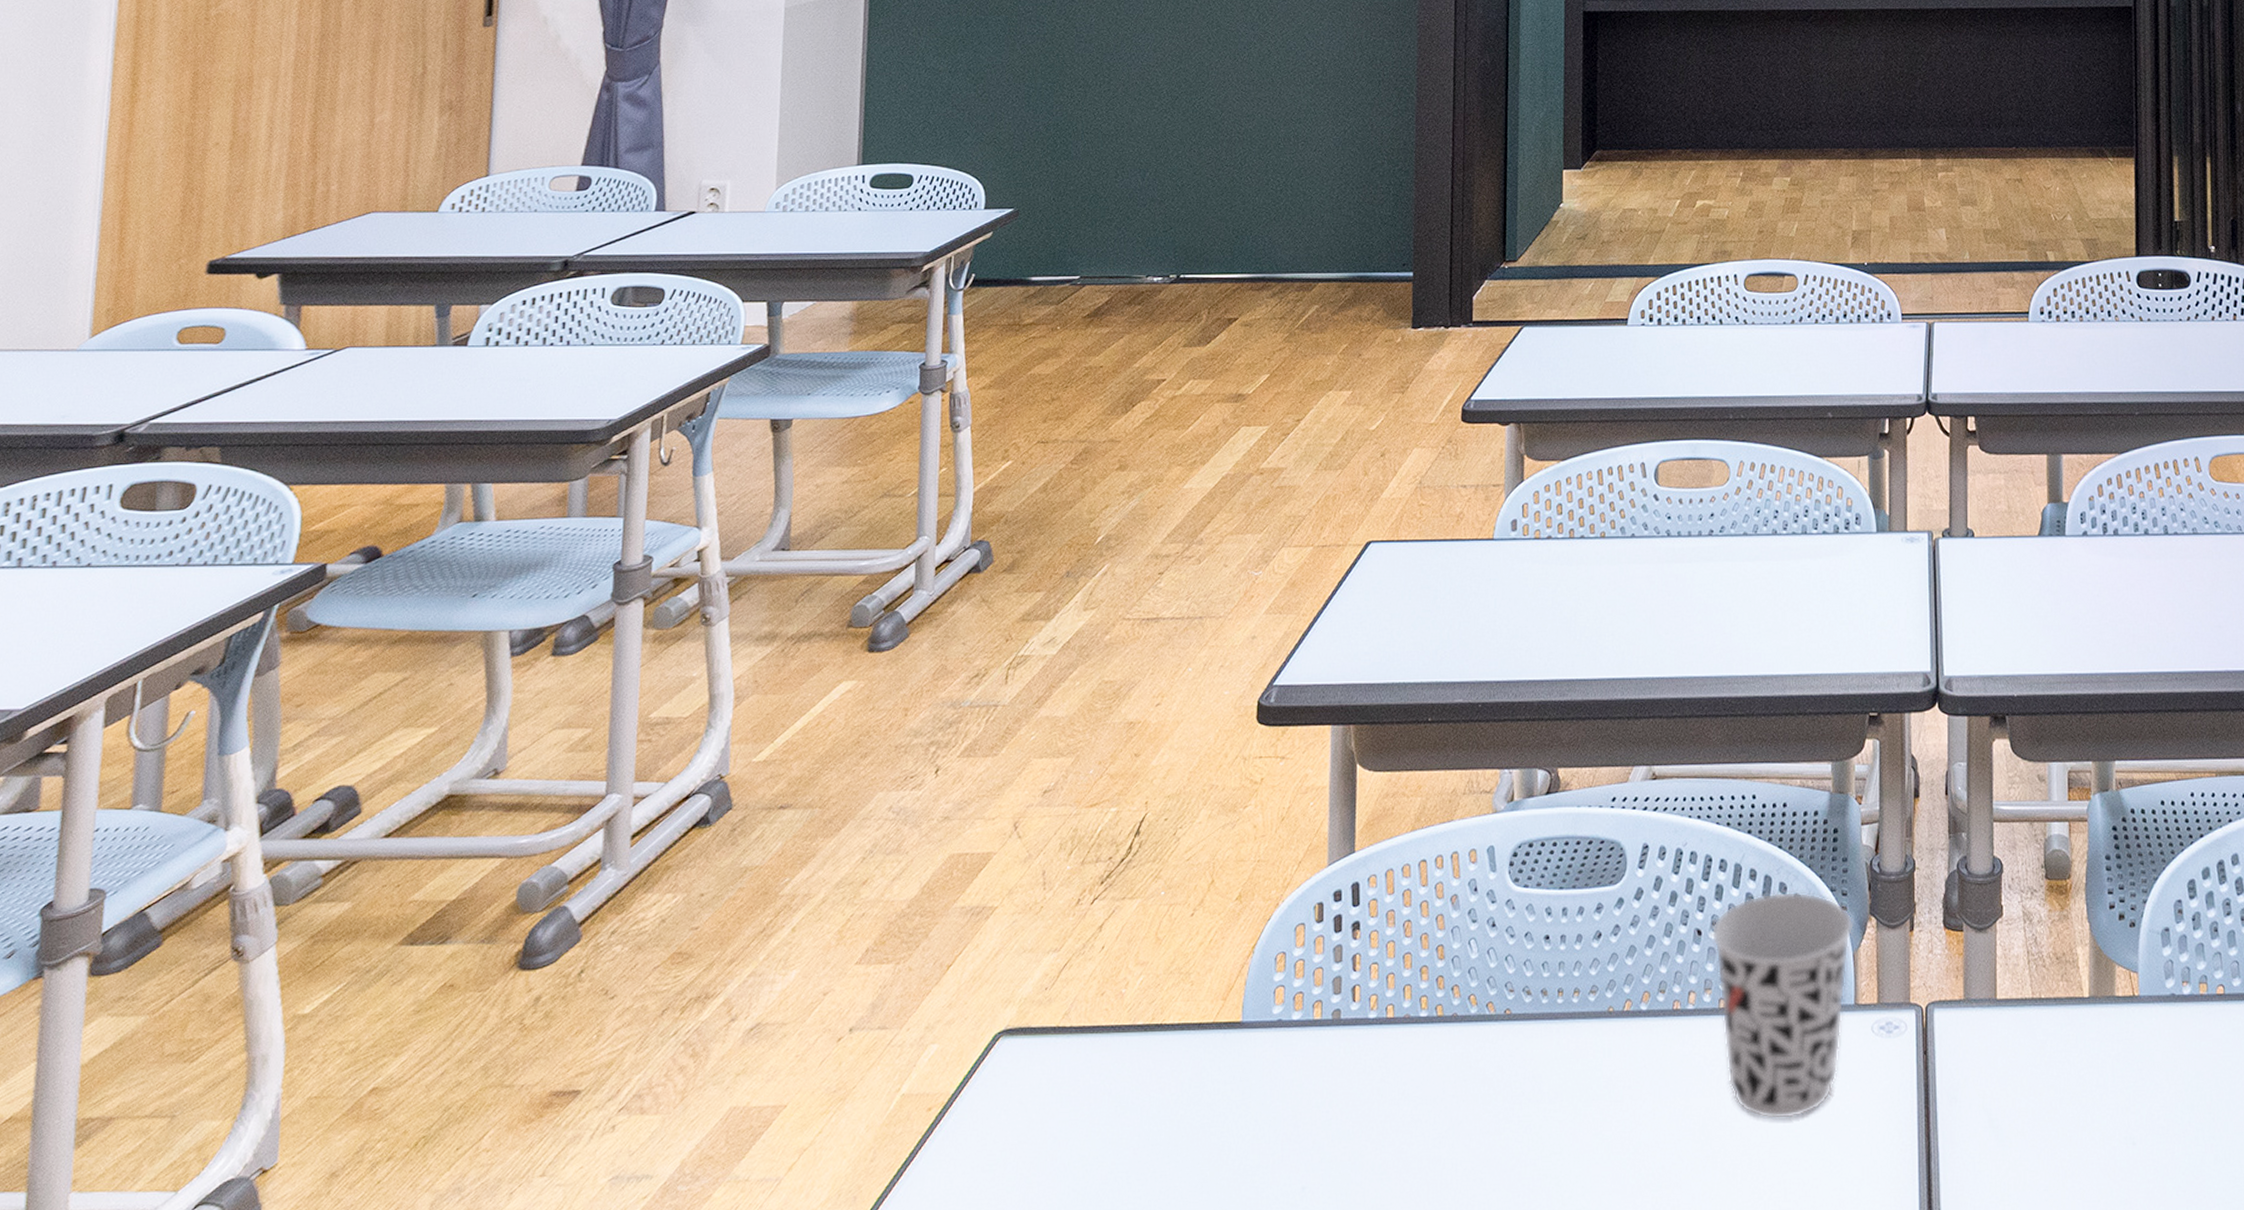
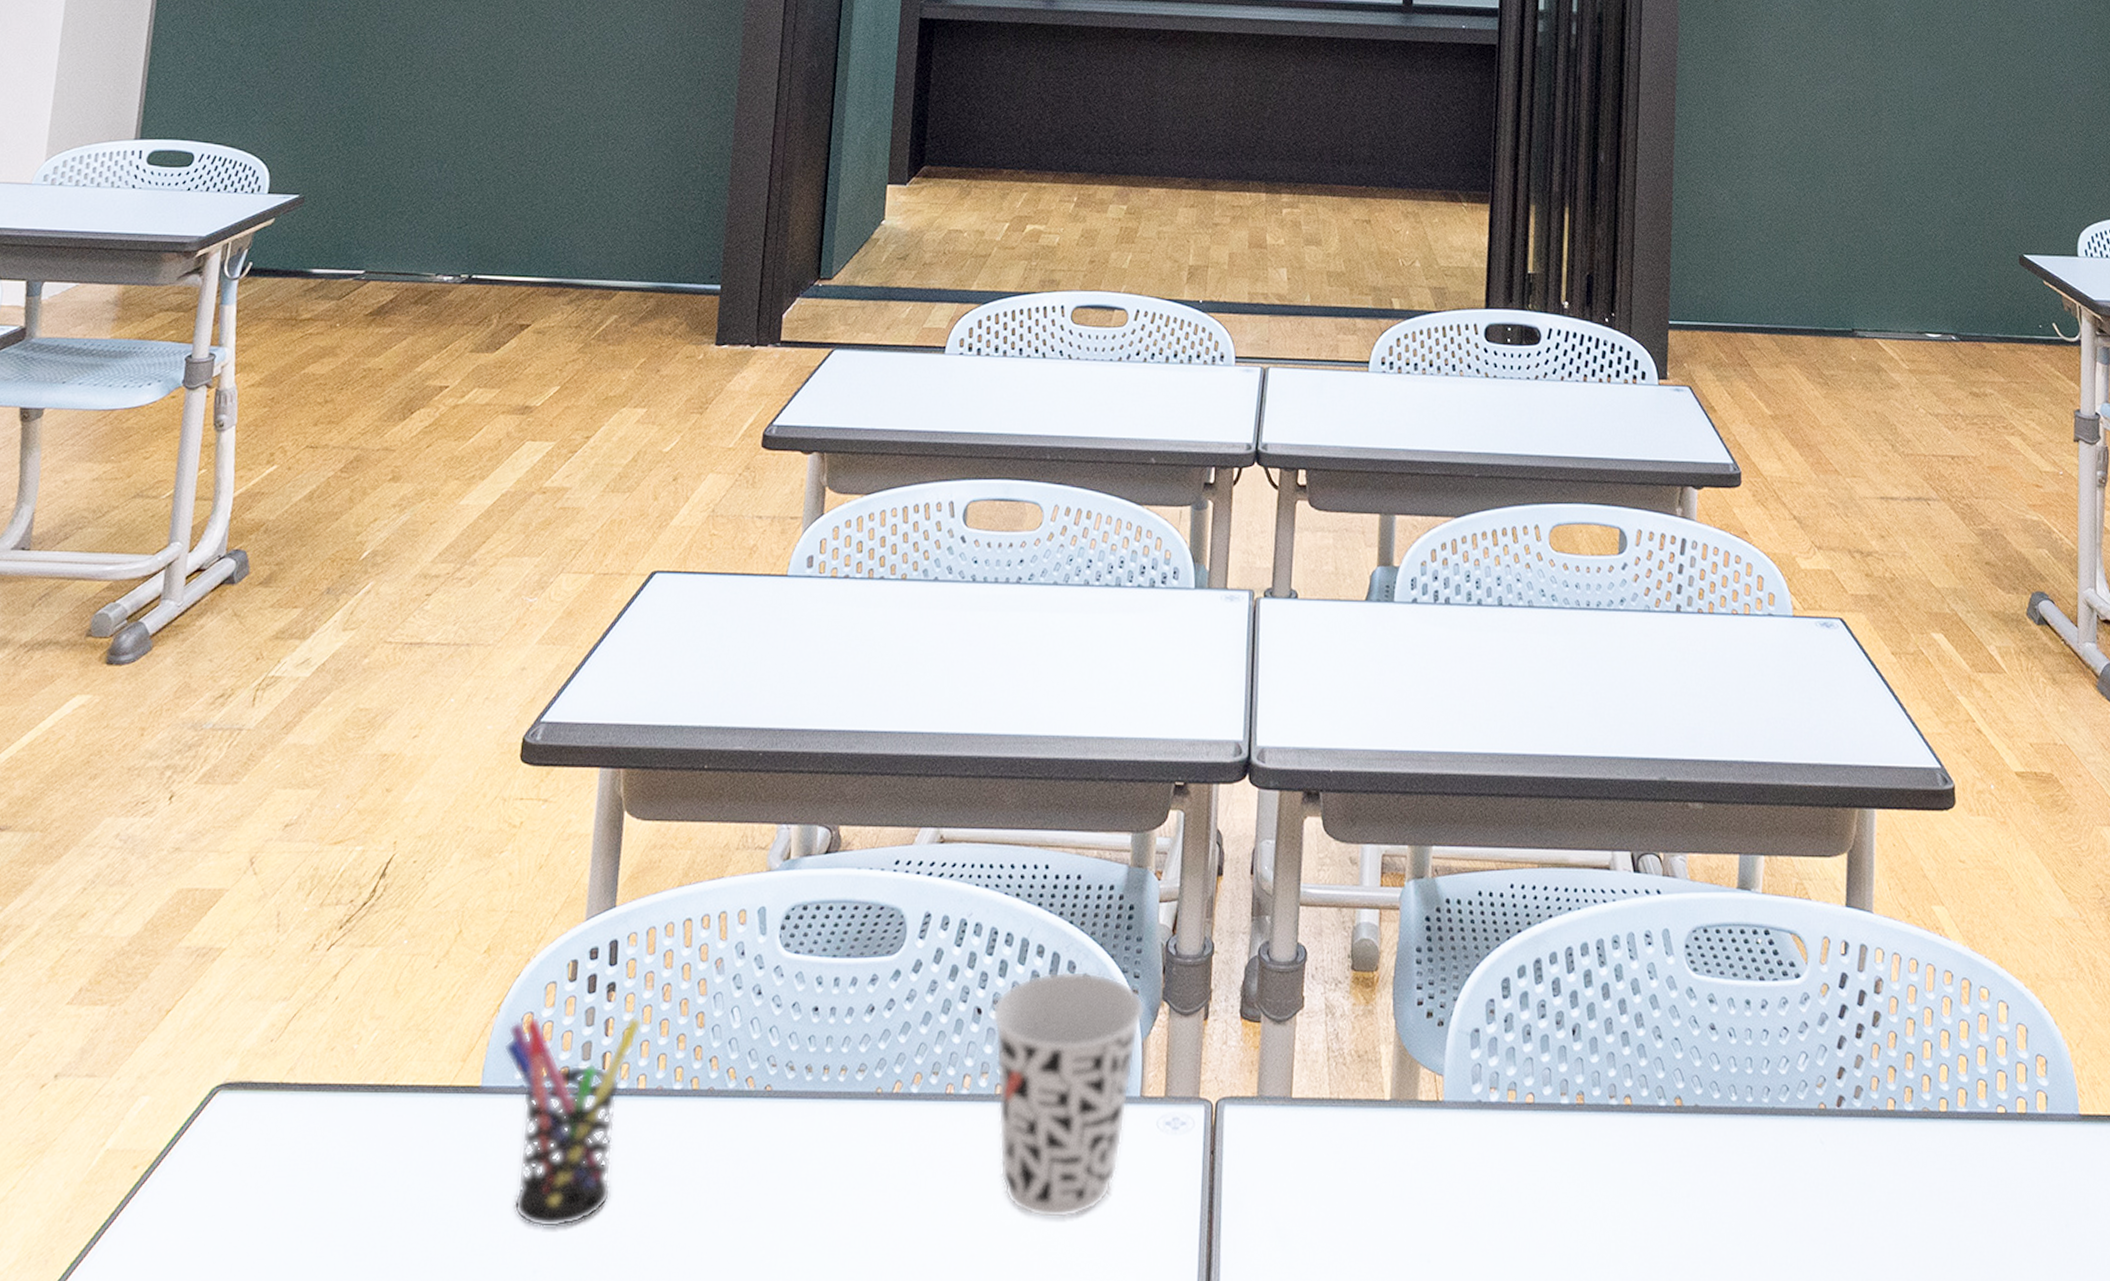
pen holder: none [1261,951,1387,1148] -> present [504,1016,643,1228]

